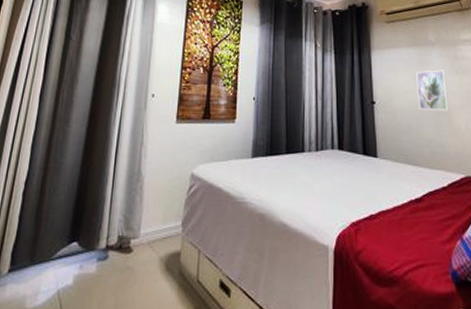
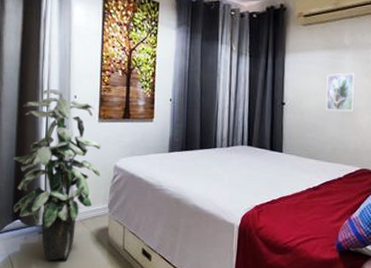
indoor plant: none [71,87,177,297] -> present [12,89,101,260]

